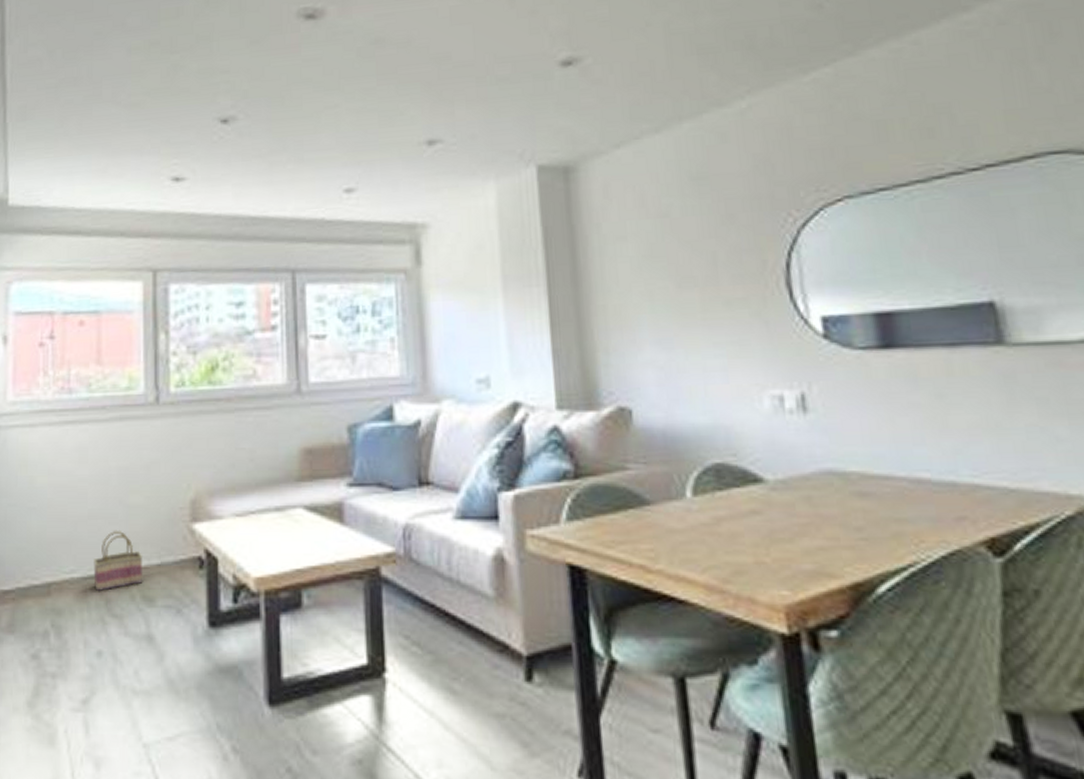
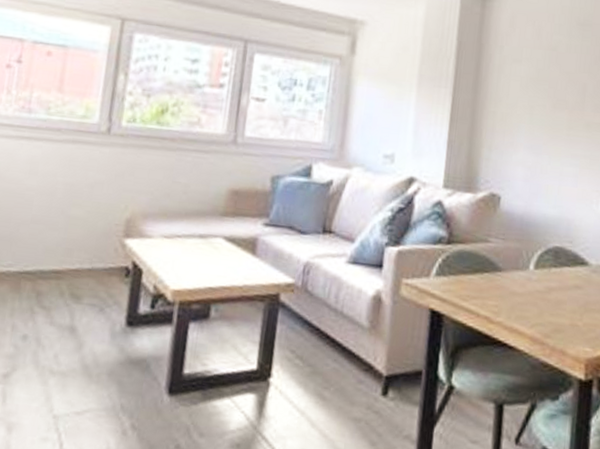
basket: present [93,530,143,591] -> none [28,235,77,285]

